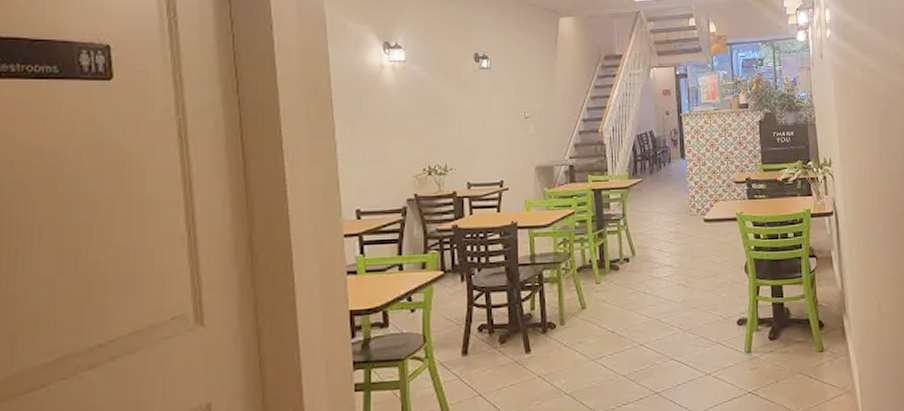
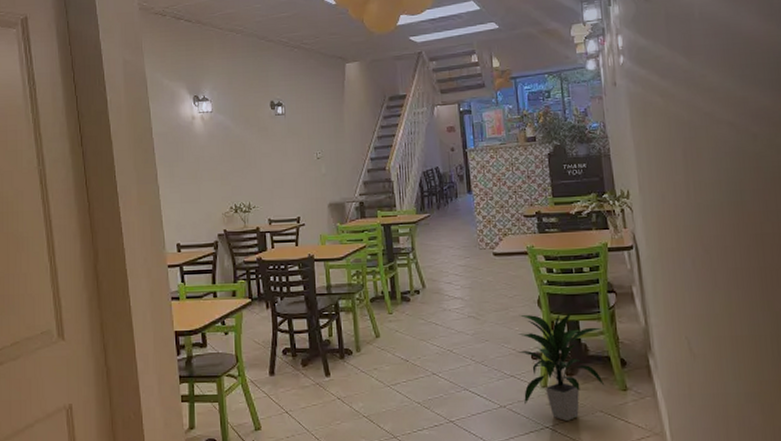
indoor plant: none [725,276,804,385] -> present [518,311,605,421]

